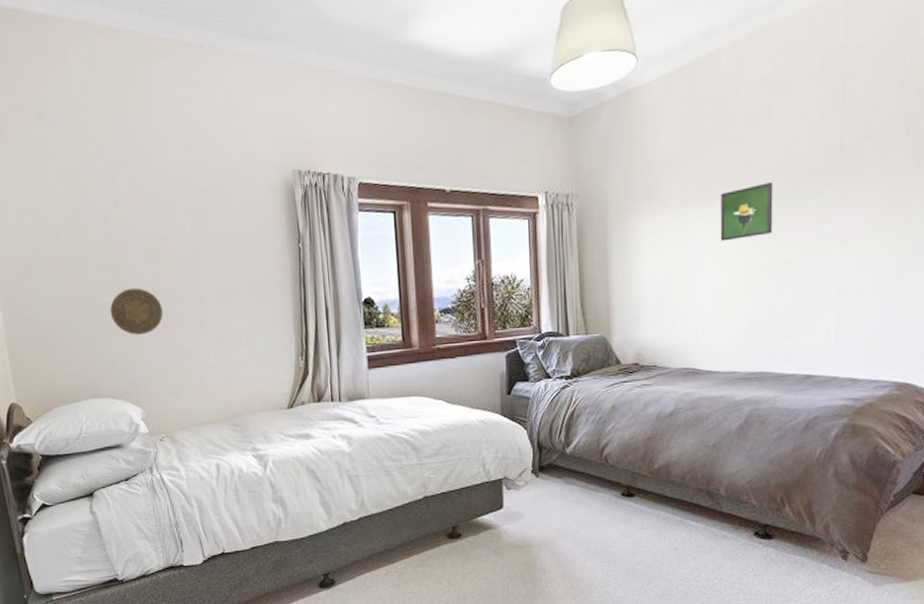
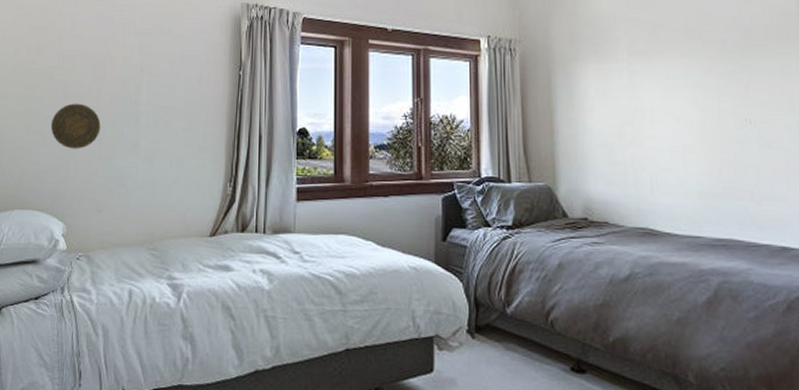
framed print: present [720,182,773,241] -> none [671,39,731,95]

